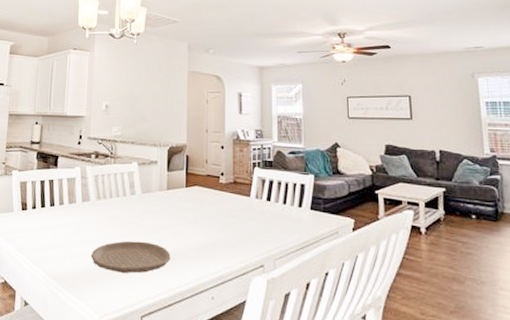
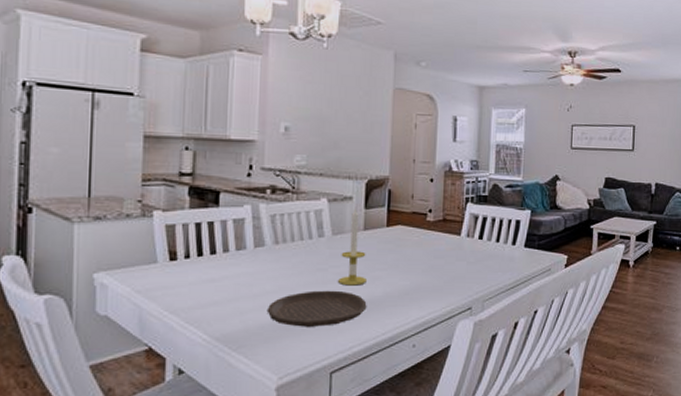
candle: none [147,170,170,239] -> present [338,208,367,286]

